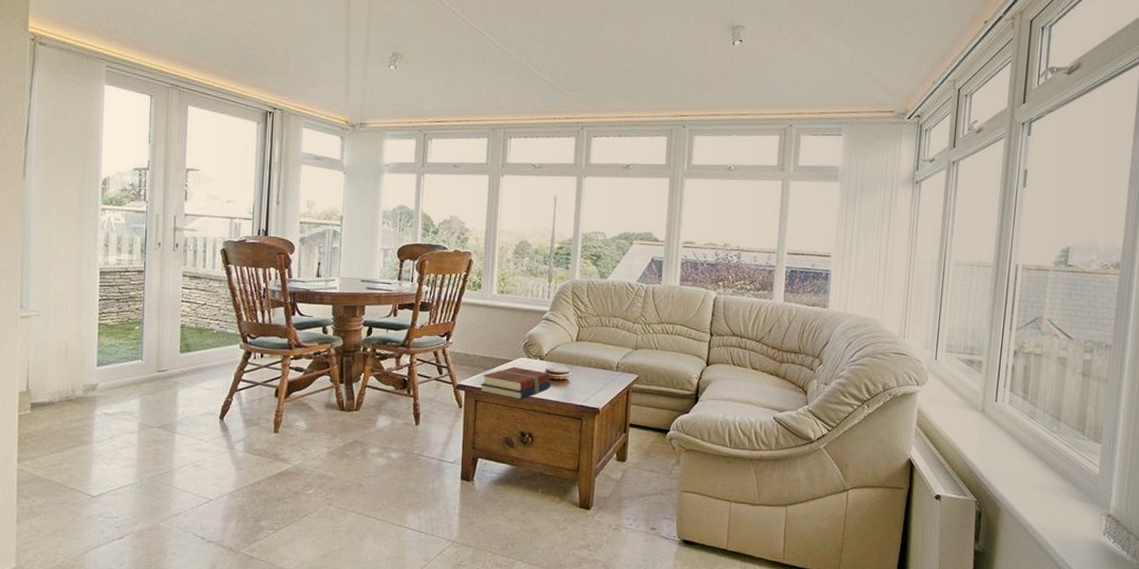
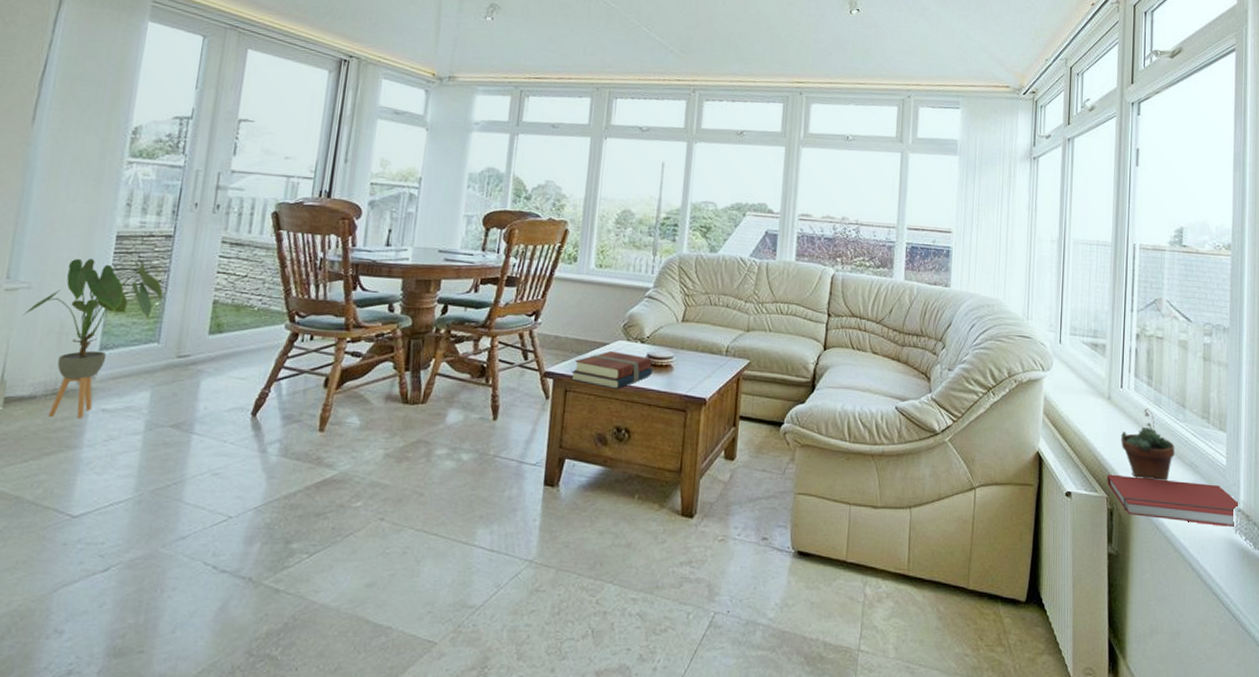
house plant: none [35,291,141,420] -> present [21,259,163,418]
book: none [977,480,1109,531] -> present [1107,474,1238,528]
succulent plant: none [992,421,1047,488] -> present [1120,409,1175,482]

